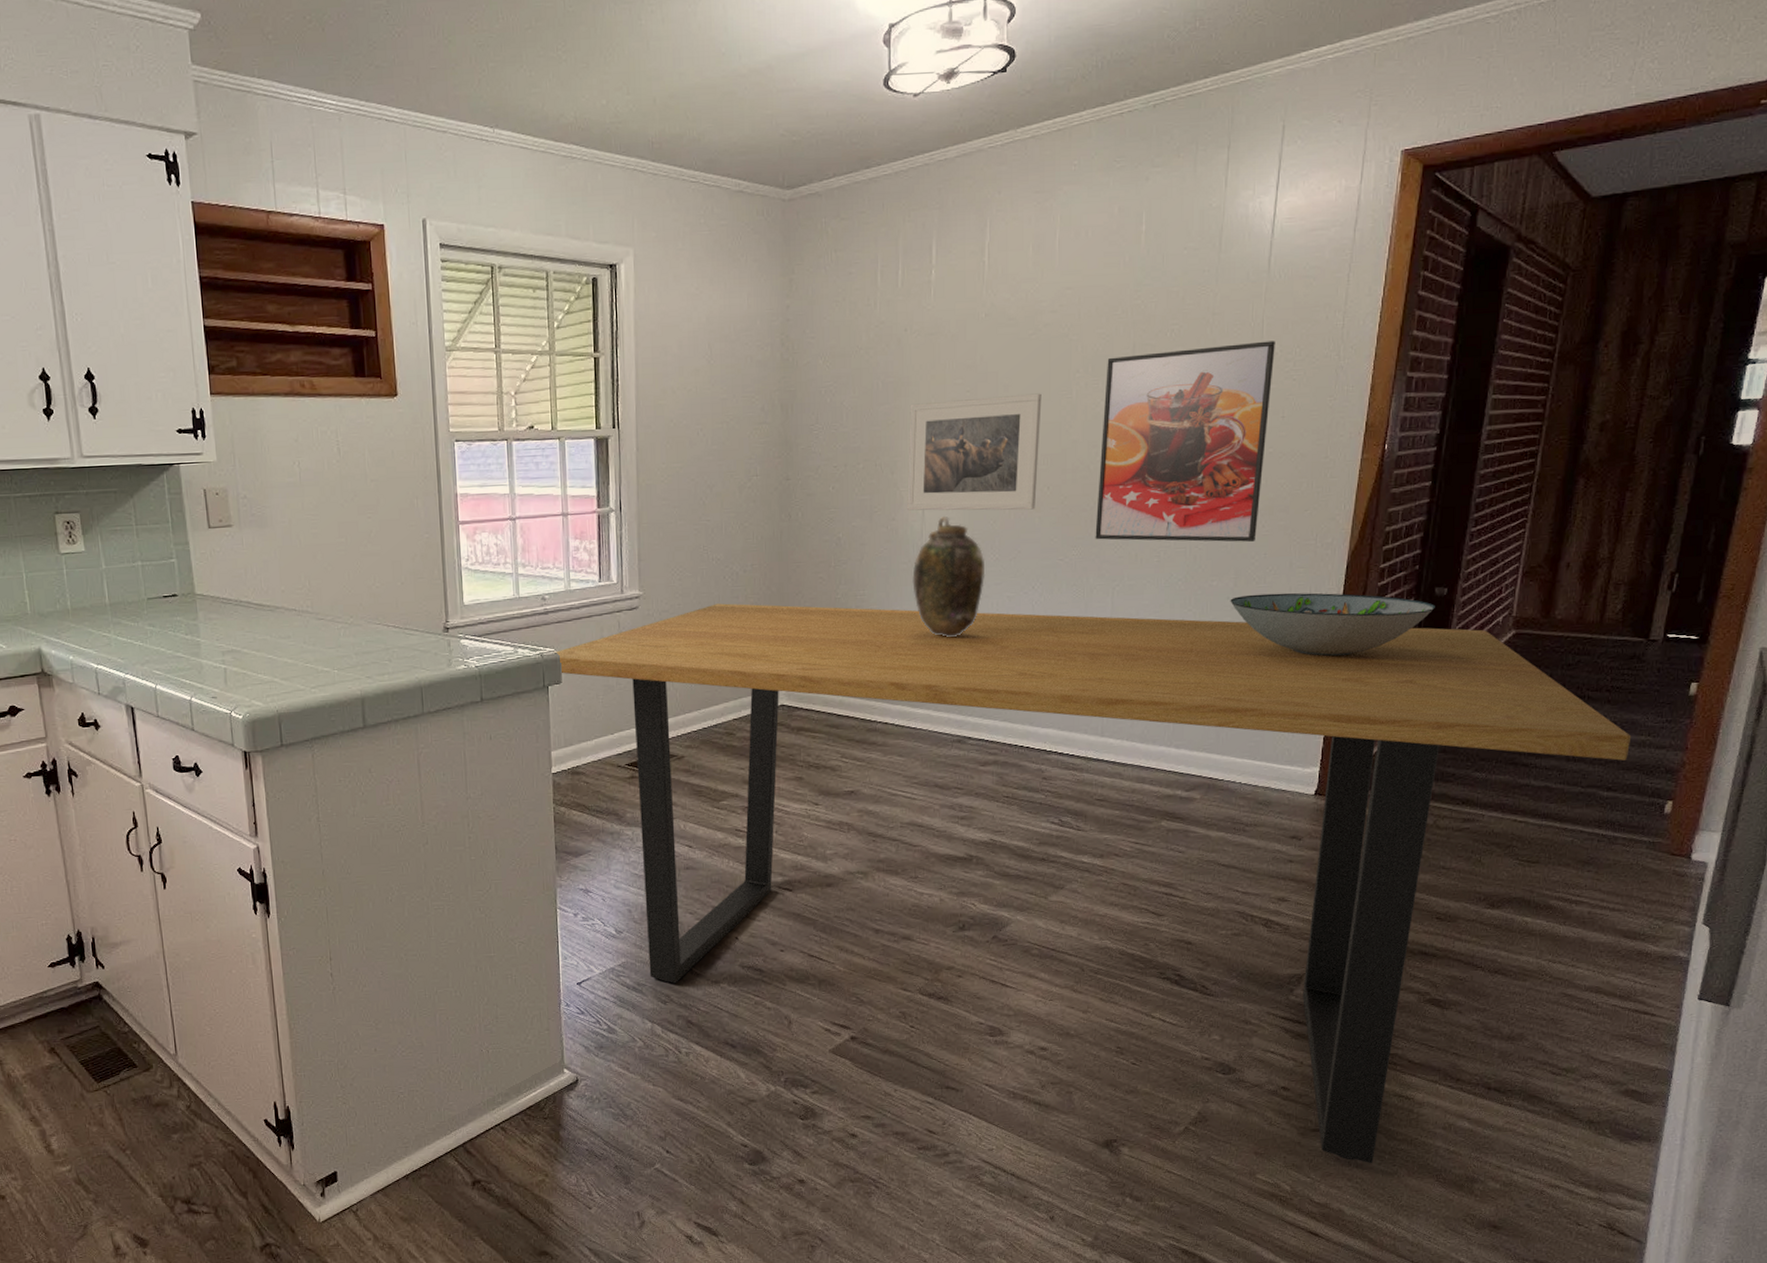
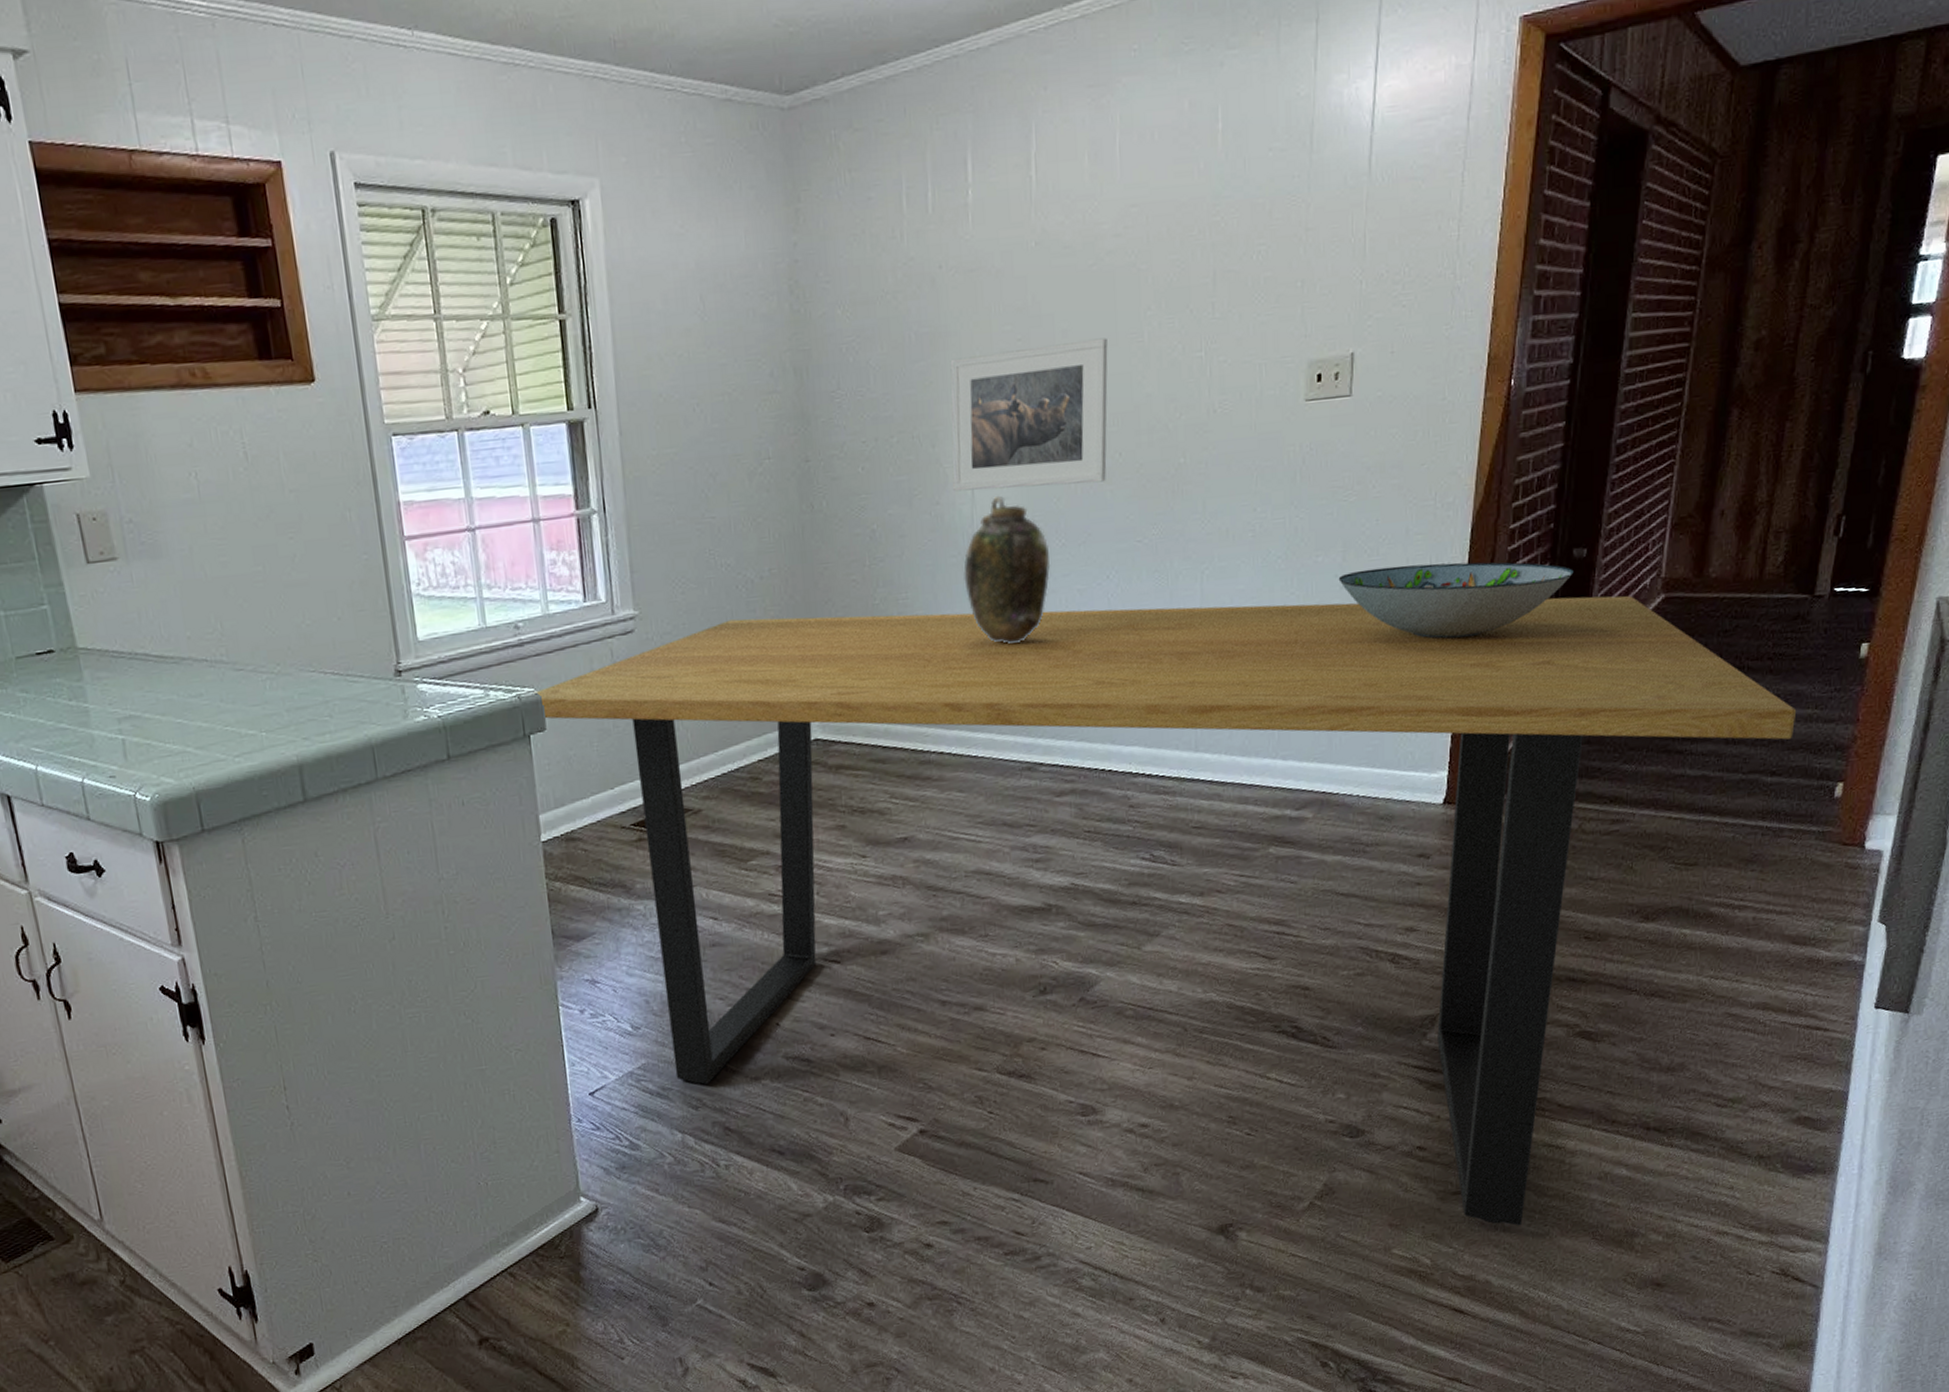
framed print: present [1095,341,1275,542] -> none [1178,259,1380,515]

